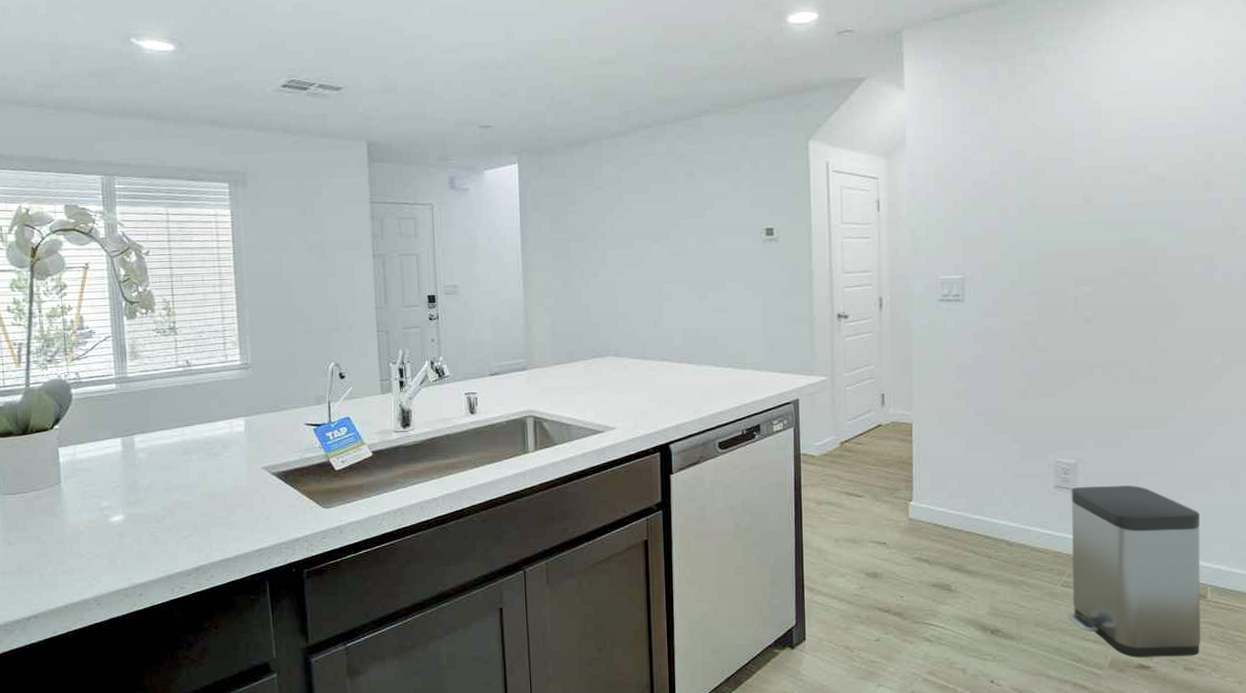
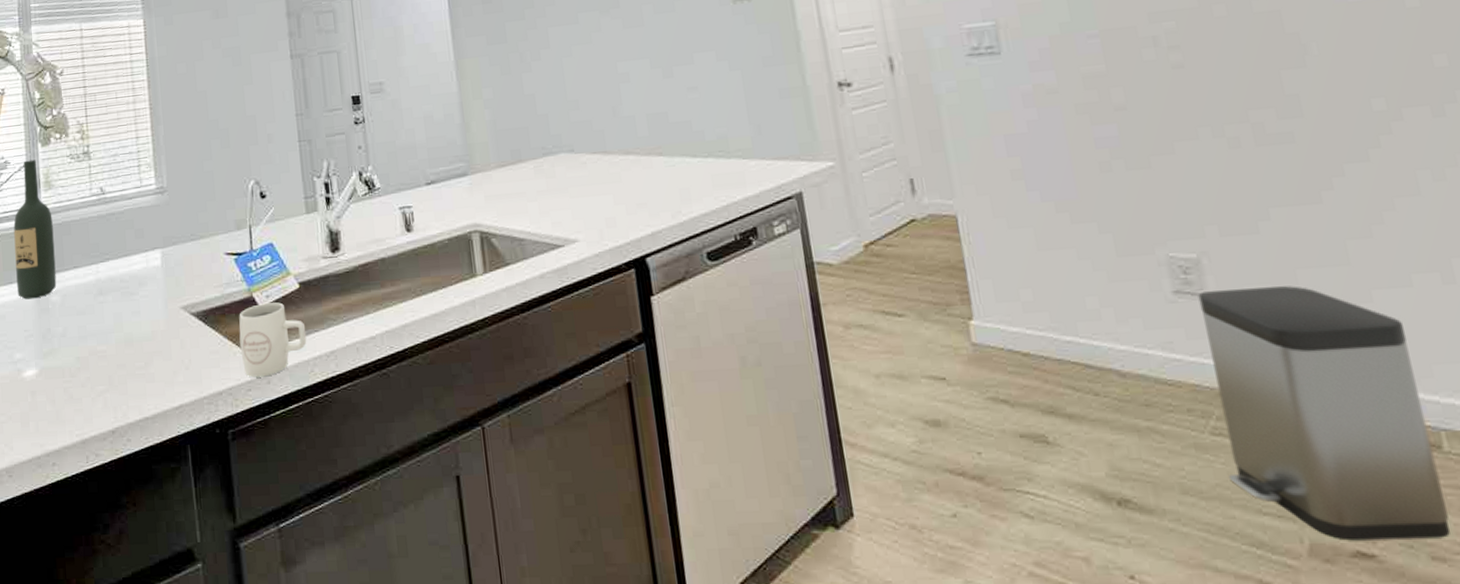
wine bottle: none [99,331,143,455] -> present [13,159,57,300]
mug: none [316,467,377,528] -> present [239,302,307,378]

